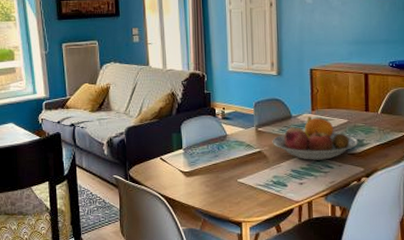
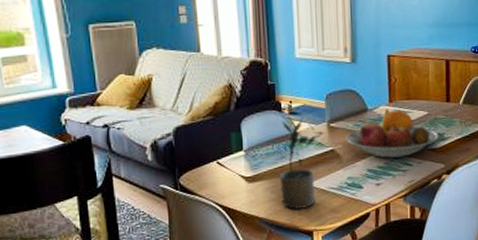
potted plant: none [213,121,252,202] -> present [279,116,323,209]

